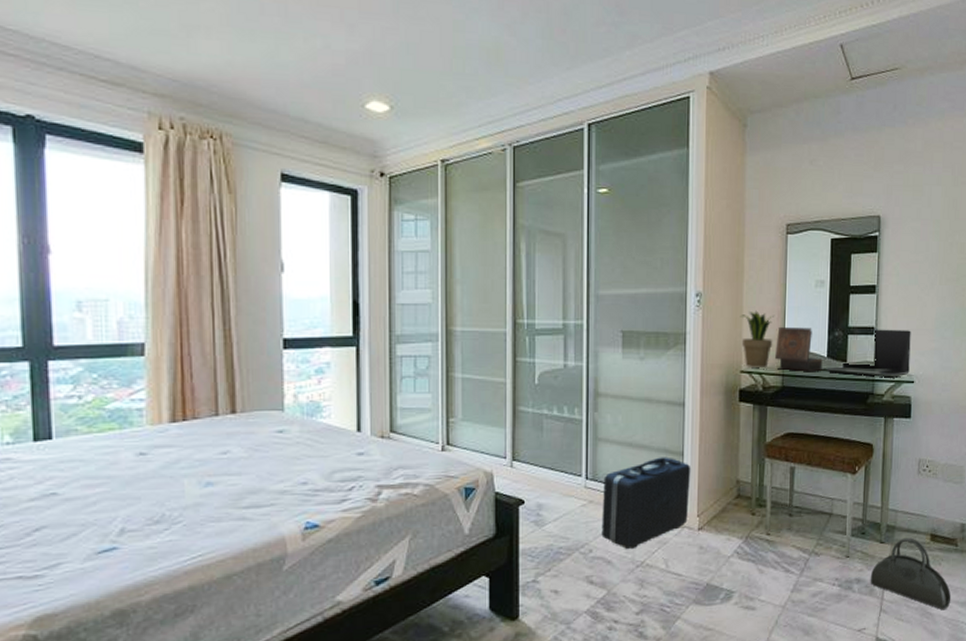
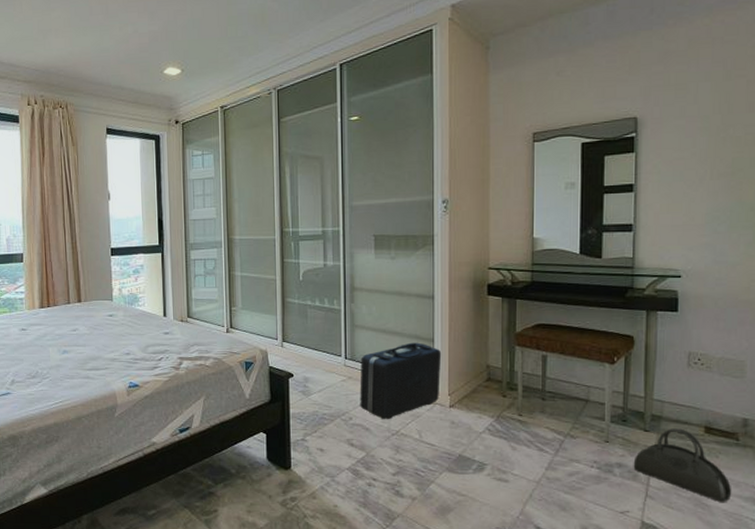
potted plant: present [739,310,775,369] -> none [486,213,523,266]
jewelry box: present [775,326,825,372] -> none [524,226,578,268]
laptop computer: present [826,329,911,378] -> none [579,225,676,273]

